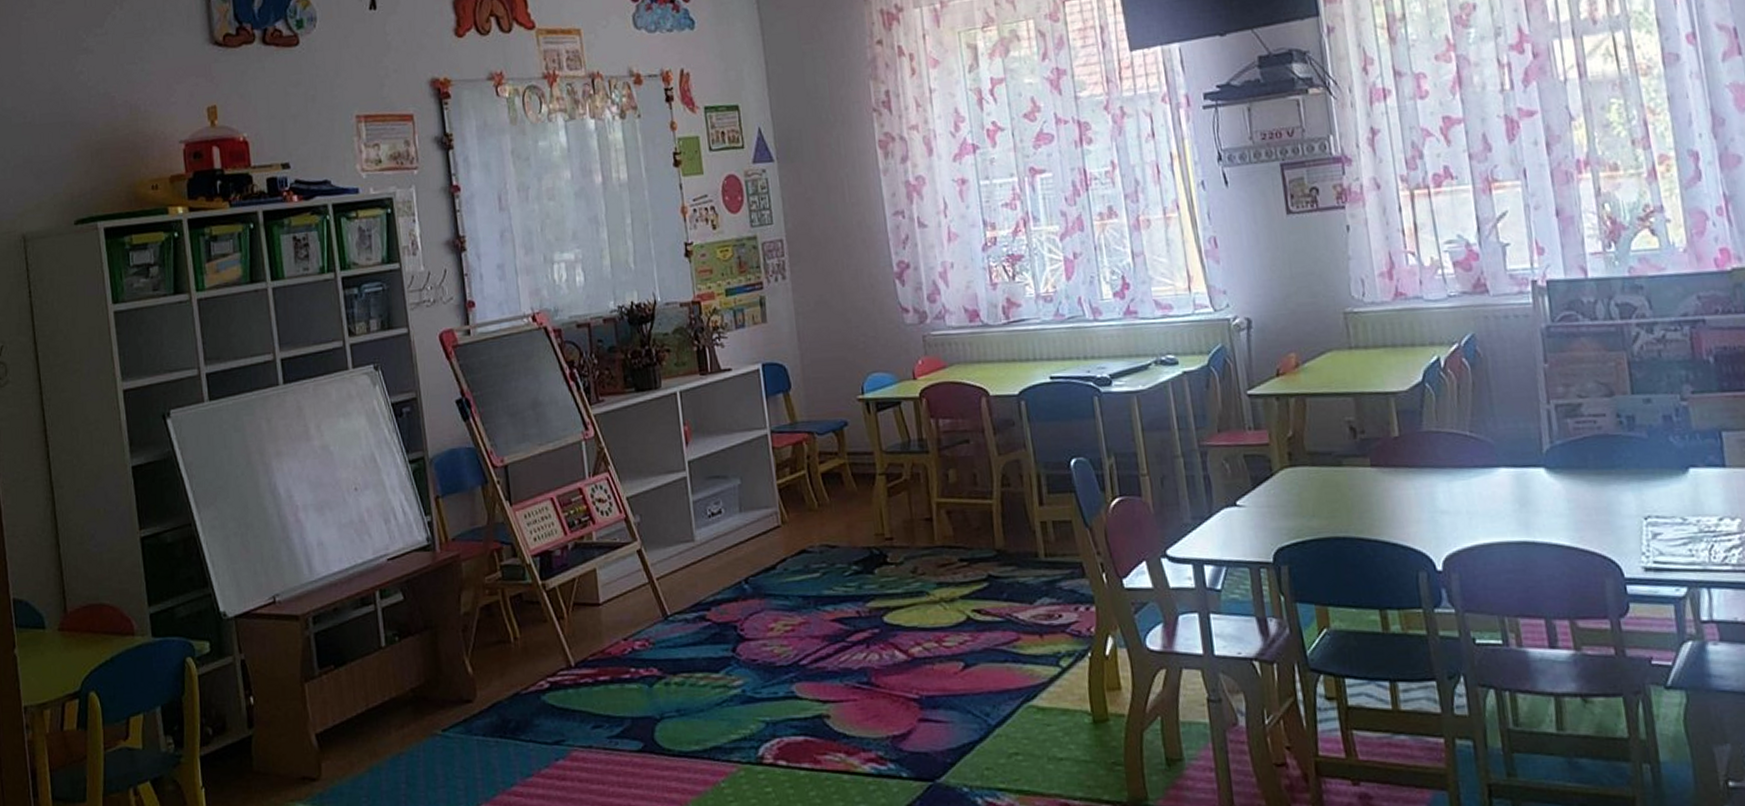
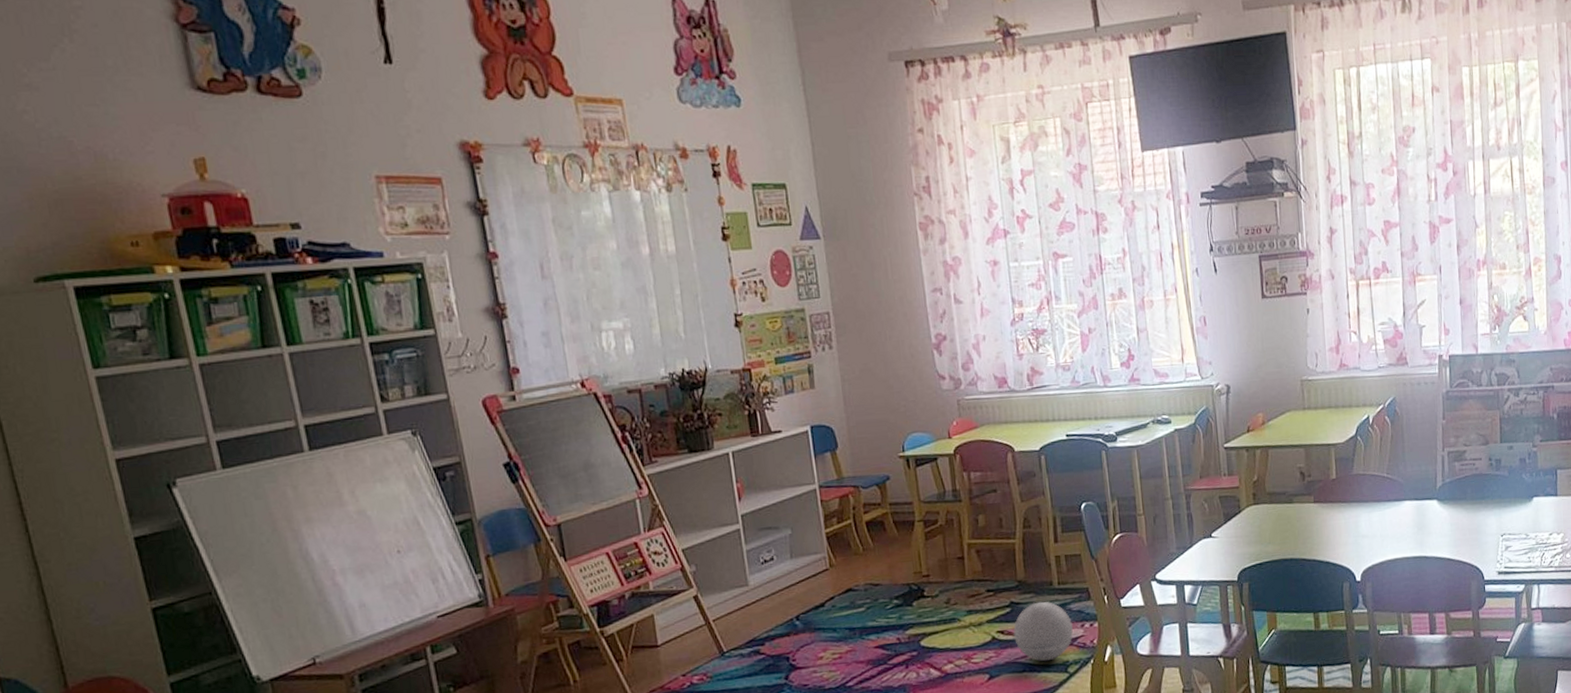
ball: none [991,576,1065,651] -> present [1013,601,1073,662]

